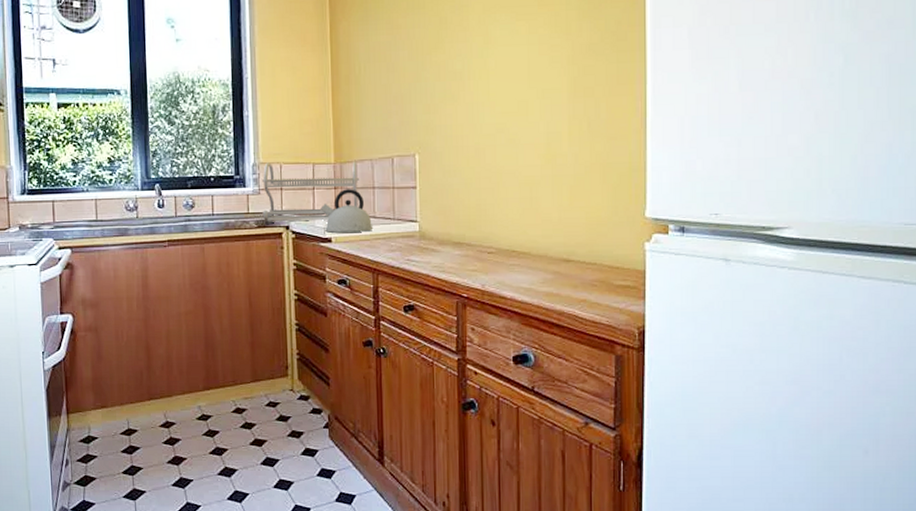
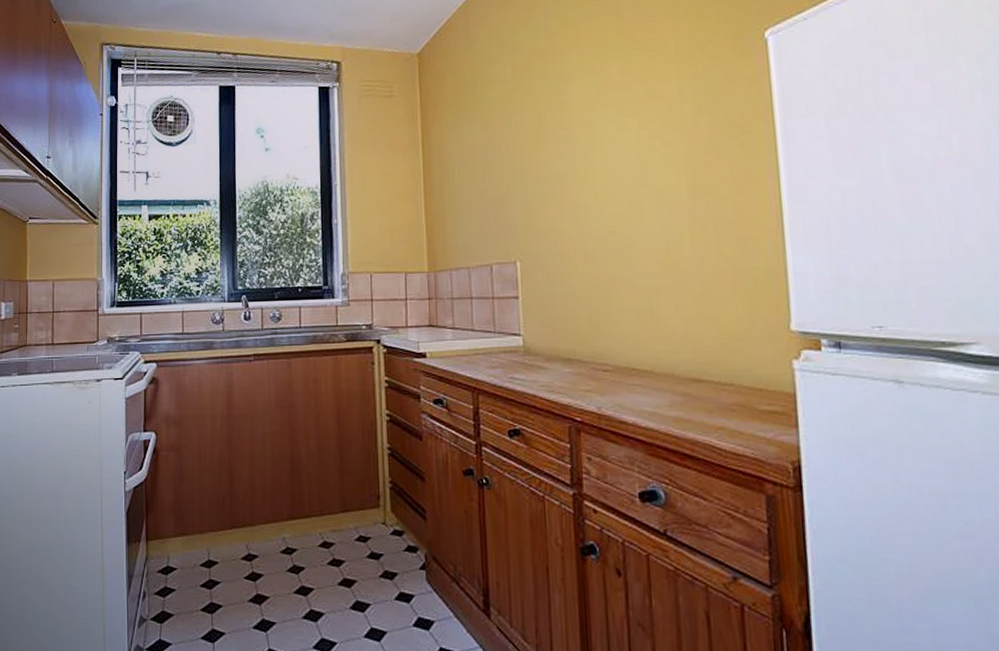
dish rack: present [262,161,359,225] -> none [351,269,455,339]
kettle: present [320,189,374,233] -> none [414,299,472,347]

